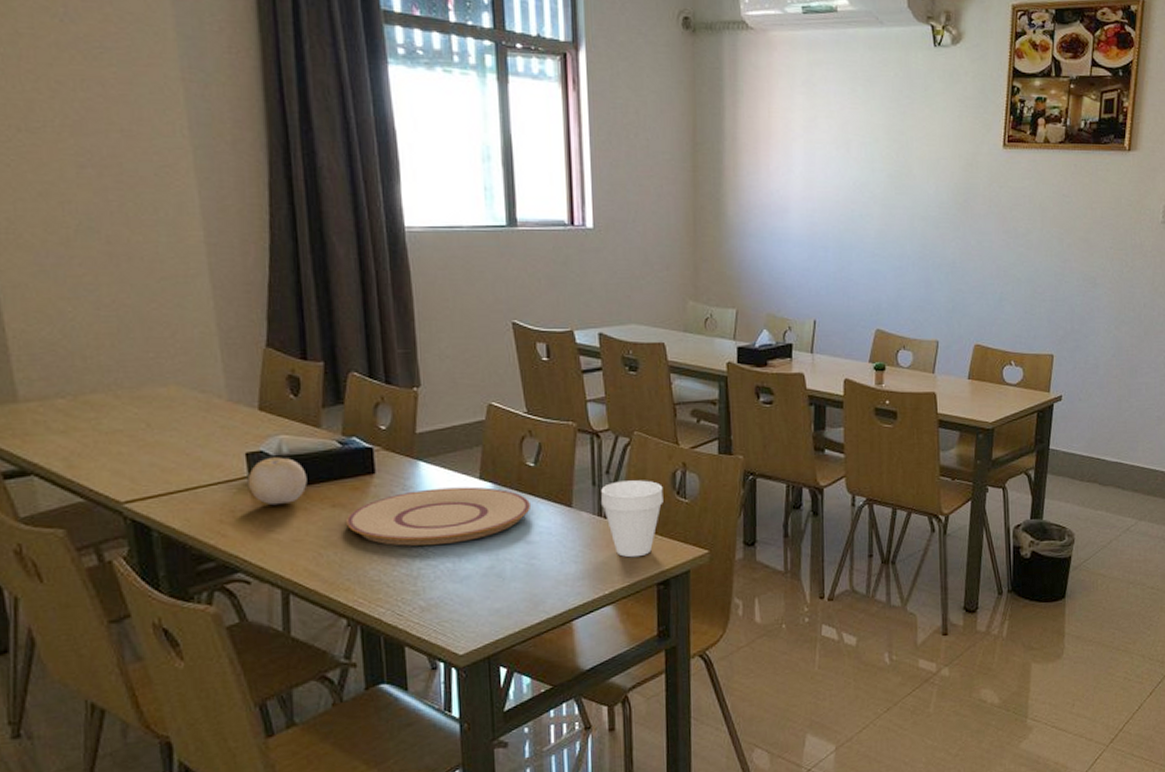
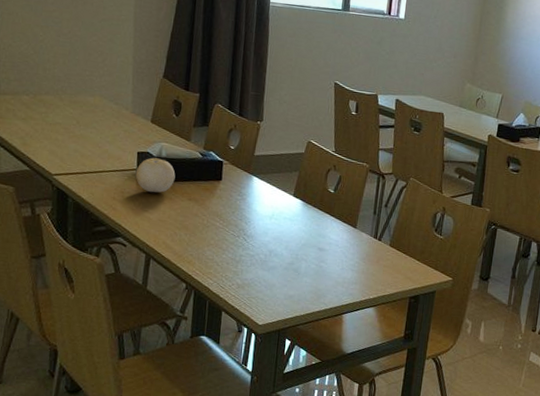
plate: present [346,486,530,546] -> none [197,197,327,241]
cup: present [601,480,663,558] -> none [378,214,425,275]

